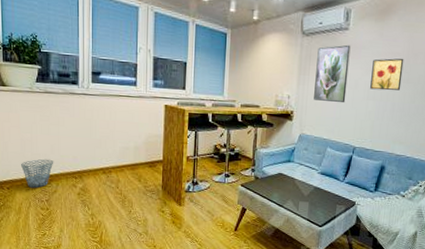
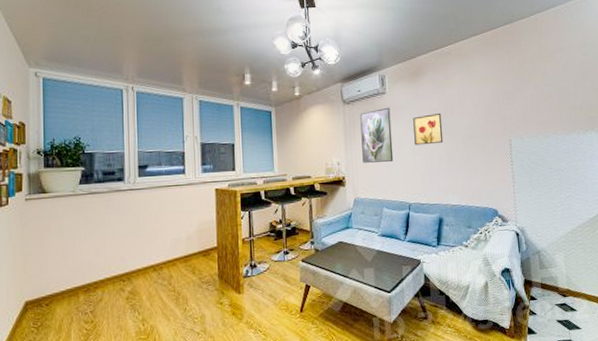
waste basket: present [21,159,54,188] -> none [62,264,99,300]

